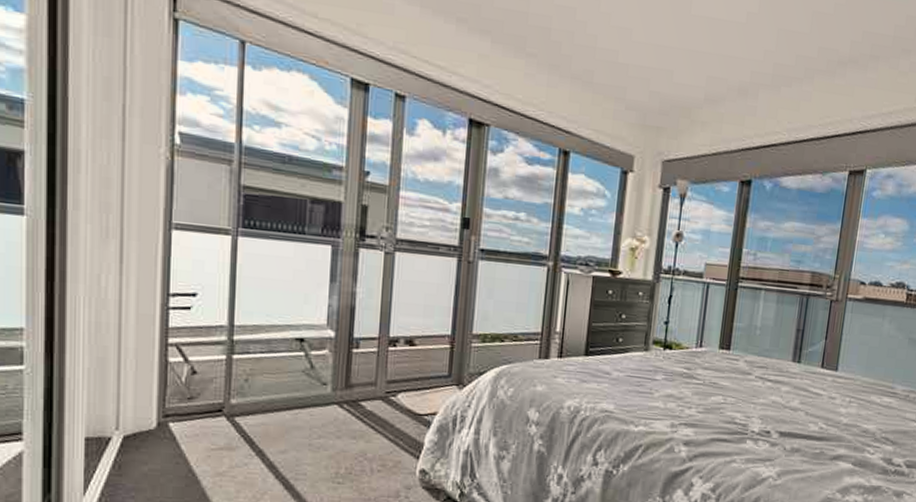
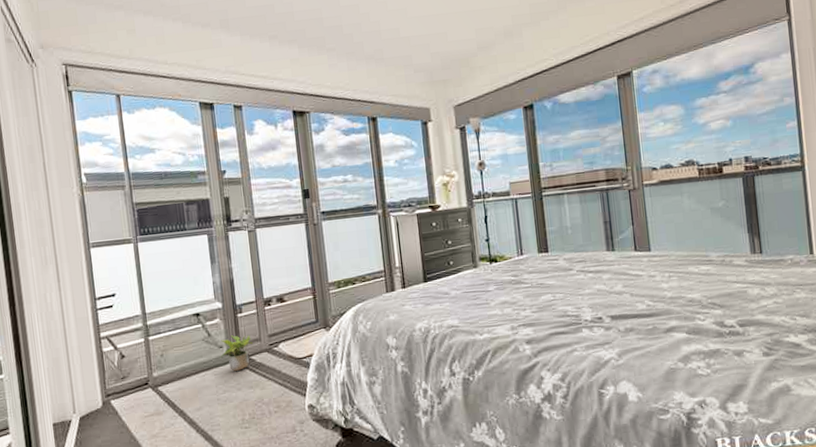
potted plant: none [322,372,366,416] -> present [220,335,253,371]

